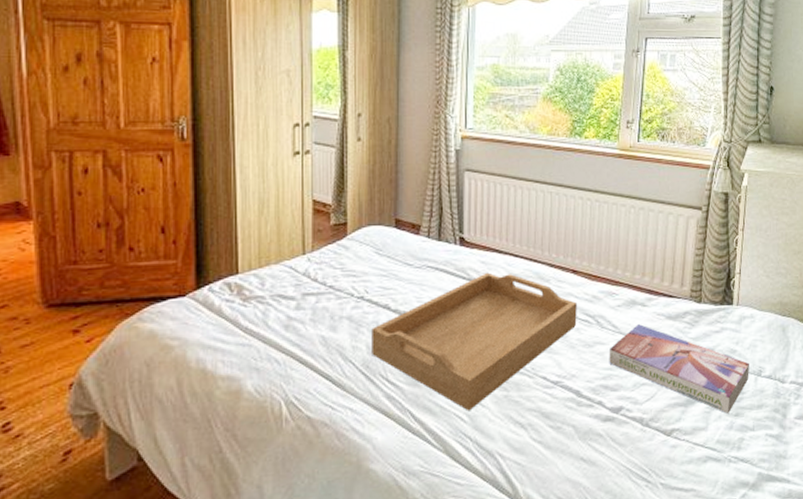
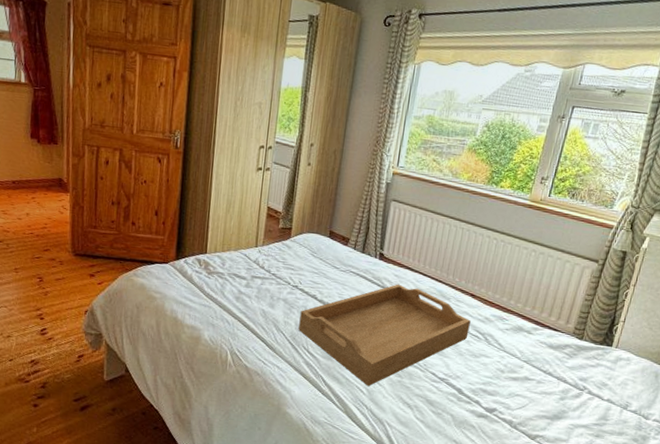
textbook: present [609,324,750,413] -> none [490,347,619,433]

